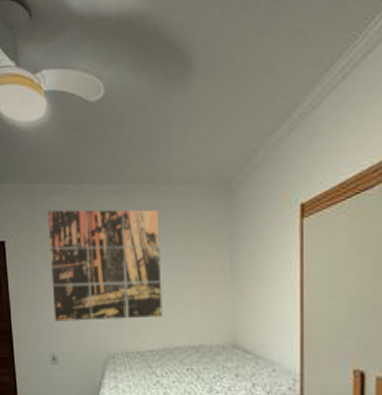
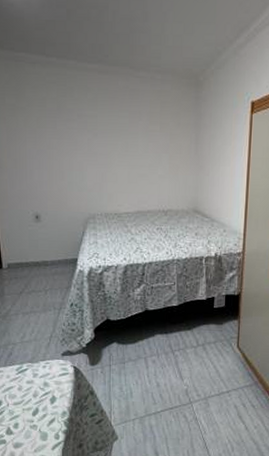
wall art: present [48,209,162,321] -> none [32,80,138,186]

